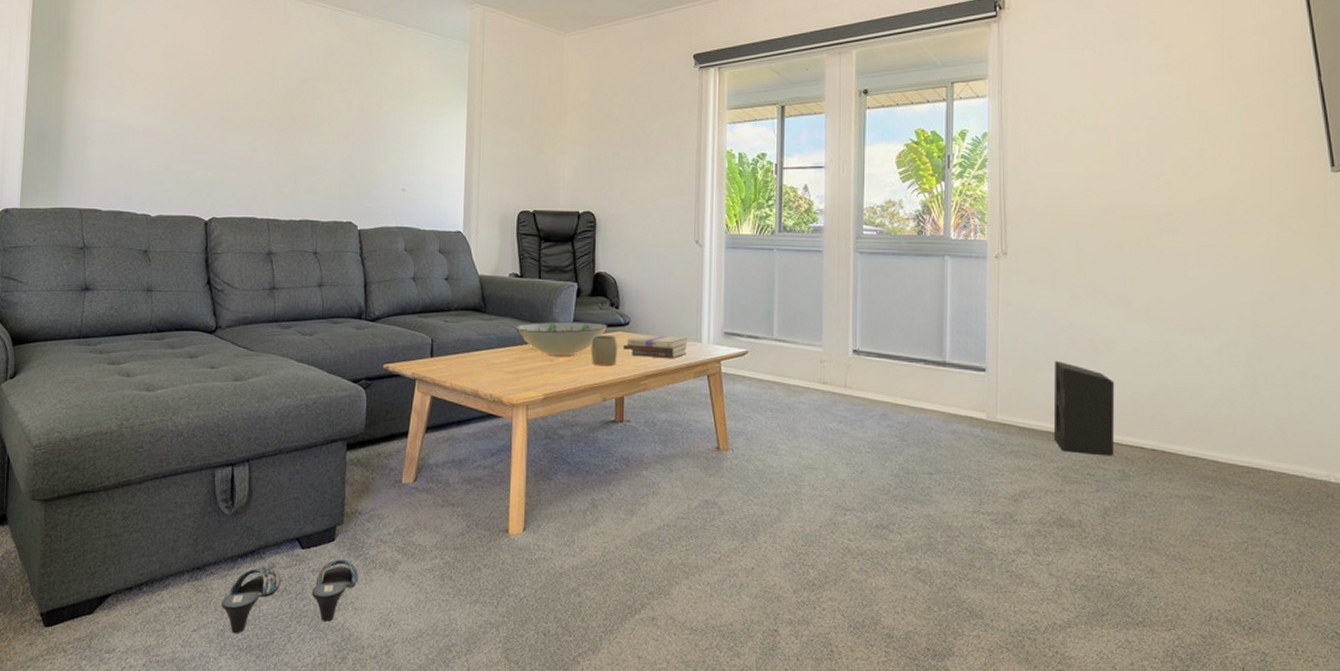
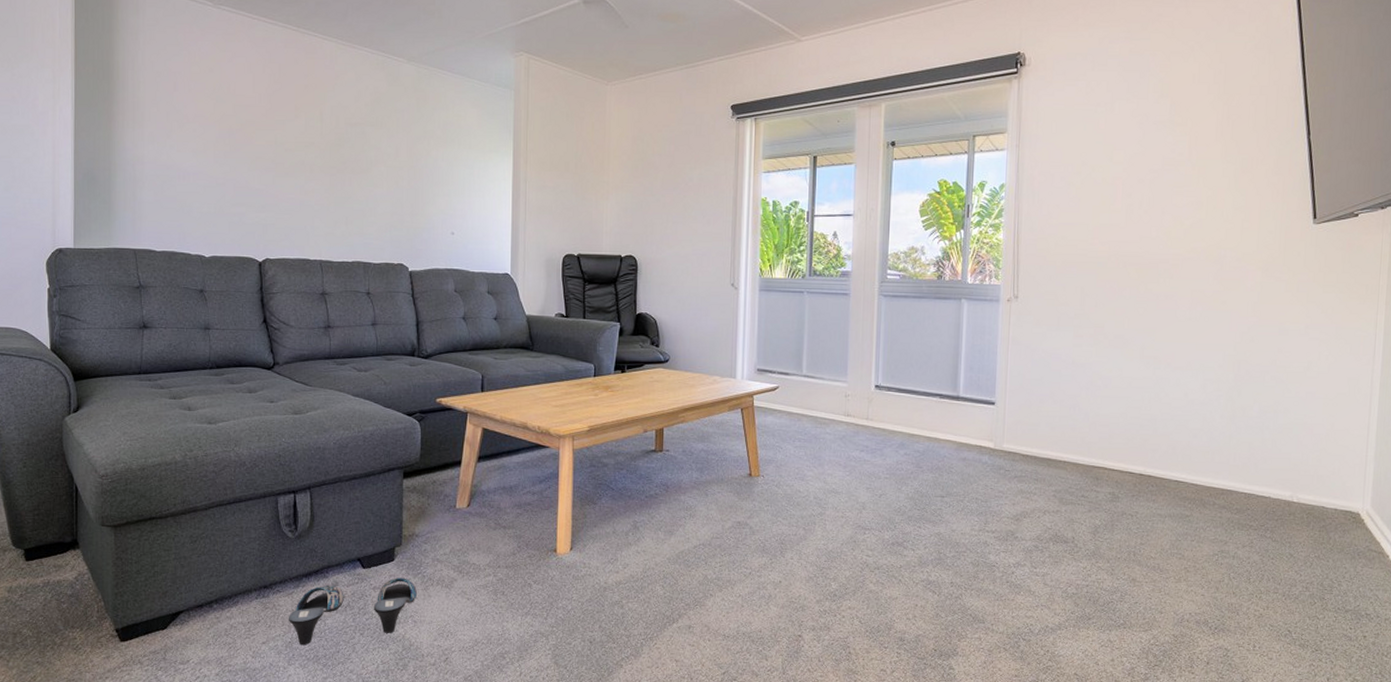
decorative bowl: present [515,321,608,357] -> none [561,358,649,392]
mug: present [590,335,617,365] -> none [632,372,657,400]
books: present [622,334,687,359] -> none [662,371,722,394]
speaker: present [1053,360,1115,455] -> none [1053,394,1110,479]

